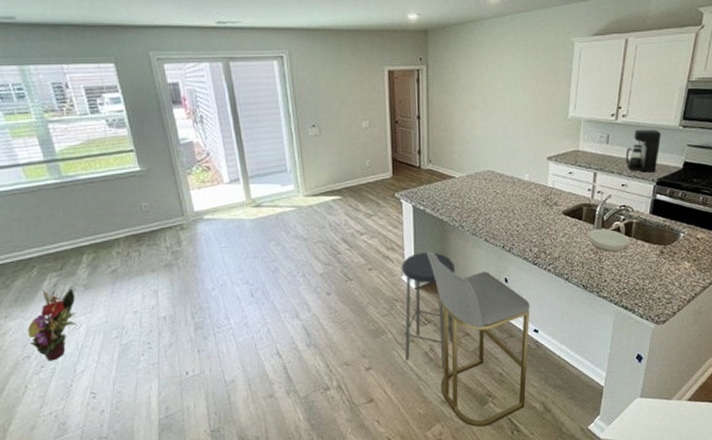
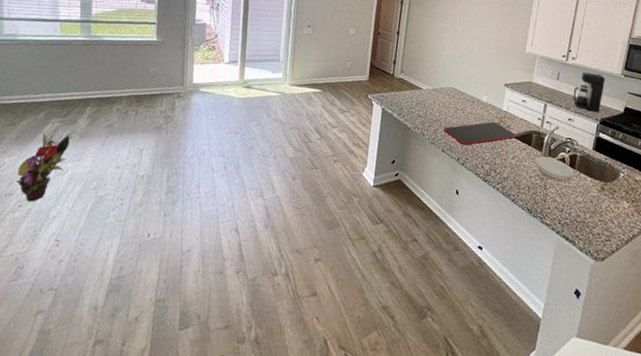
bar stool: present [401,252,455,370] -> none [353,152,412,273]
bar stool: present [427,251,530,427] -> none [382,152,477,342]
cutting board: none [484,200,566,230] -> present [443,121,517,145]

